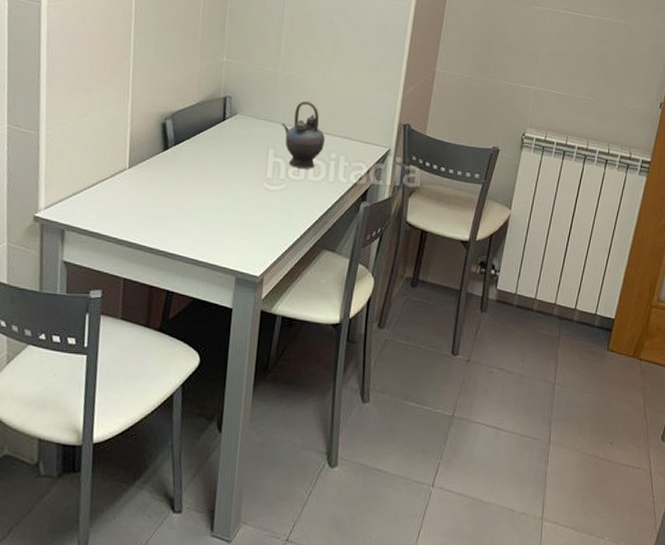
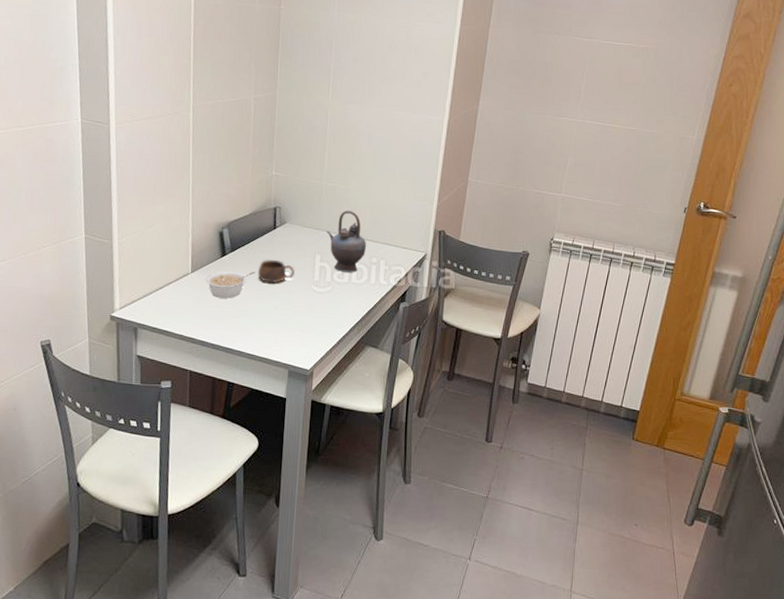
legume: none [144,166,201,197] -> present [205,271,255,299]
cup: none [203,154,245,181] -> present [257,260,295,284]

